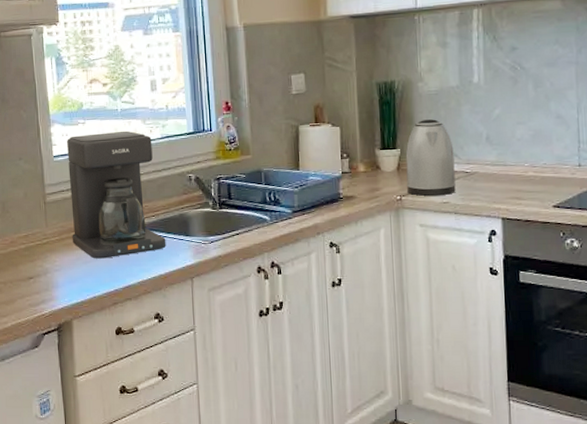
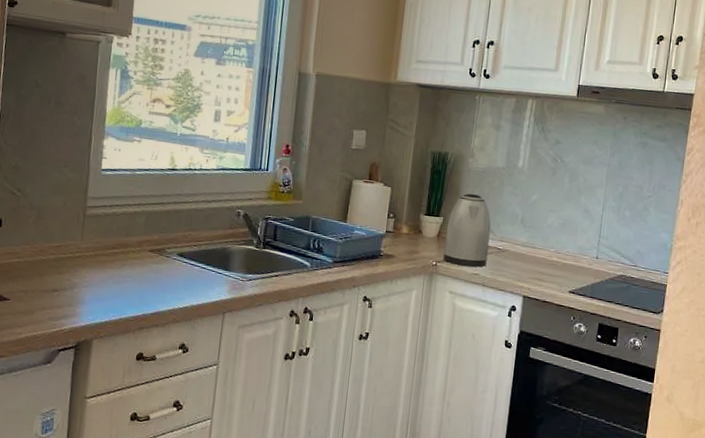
coffee maker: present [67,130,166,259] -> none [106,152,207,282]

